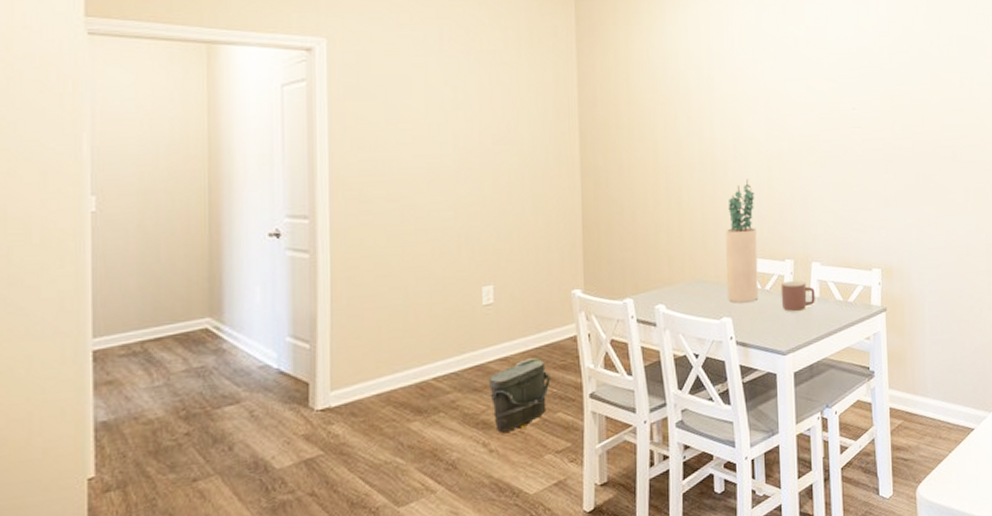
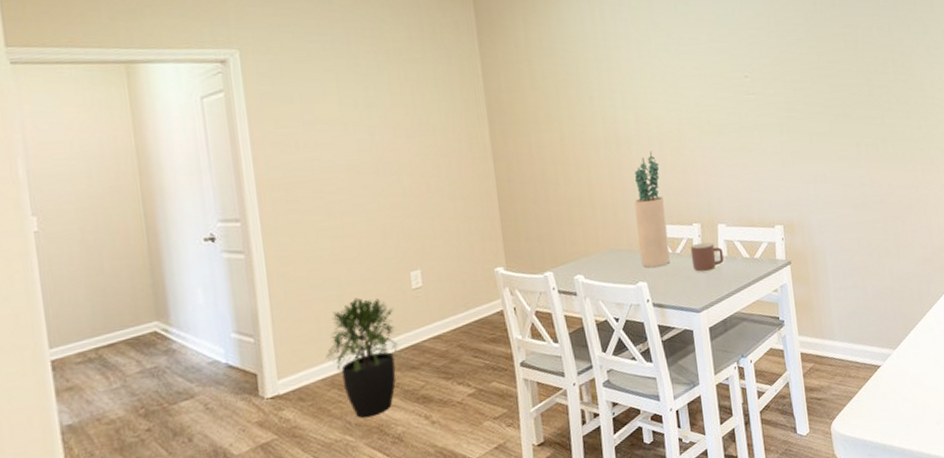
potted plant: none [383,309,463,440] -> present [325,297,399,418]
bag: present [489,357,552,433] -> none [425,333,484,405]

